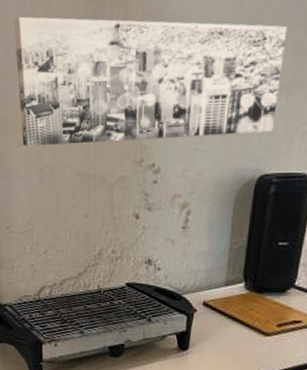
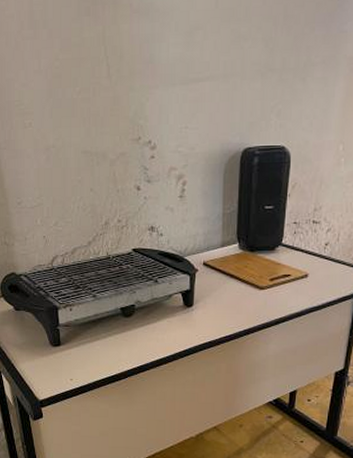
wall art: present [13,16,287,146] -> none [13,12,257,128]

